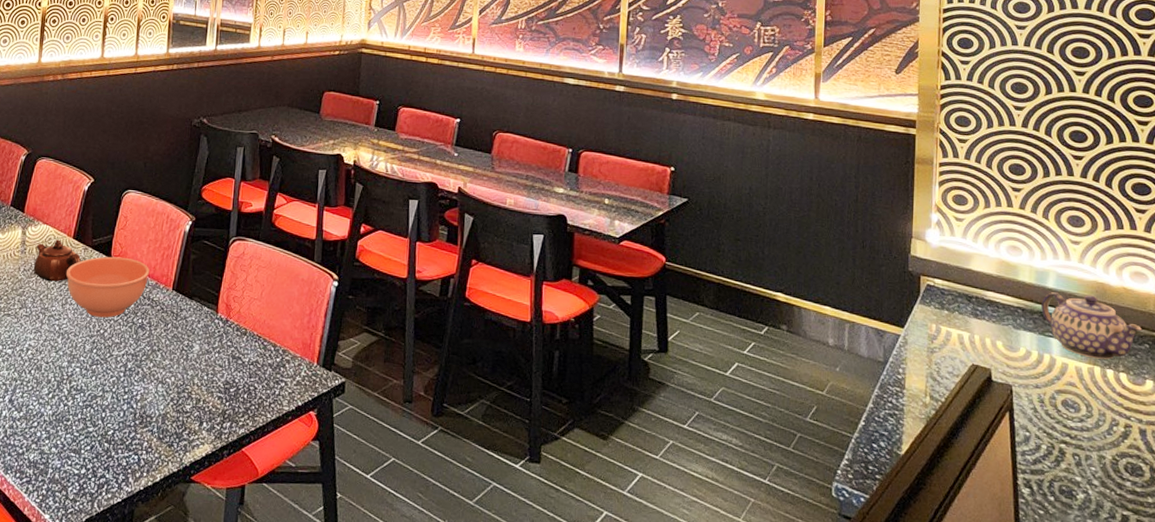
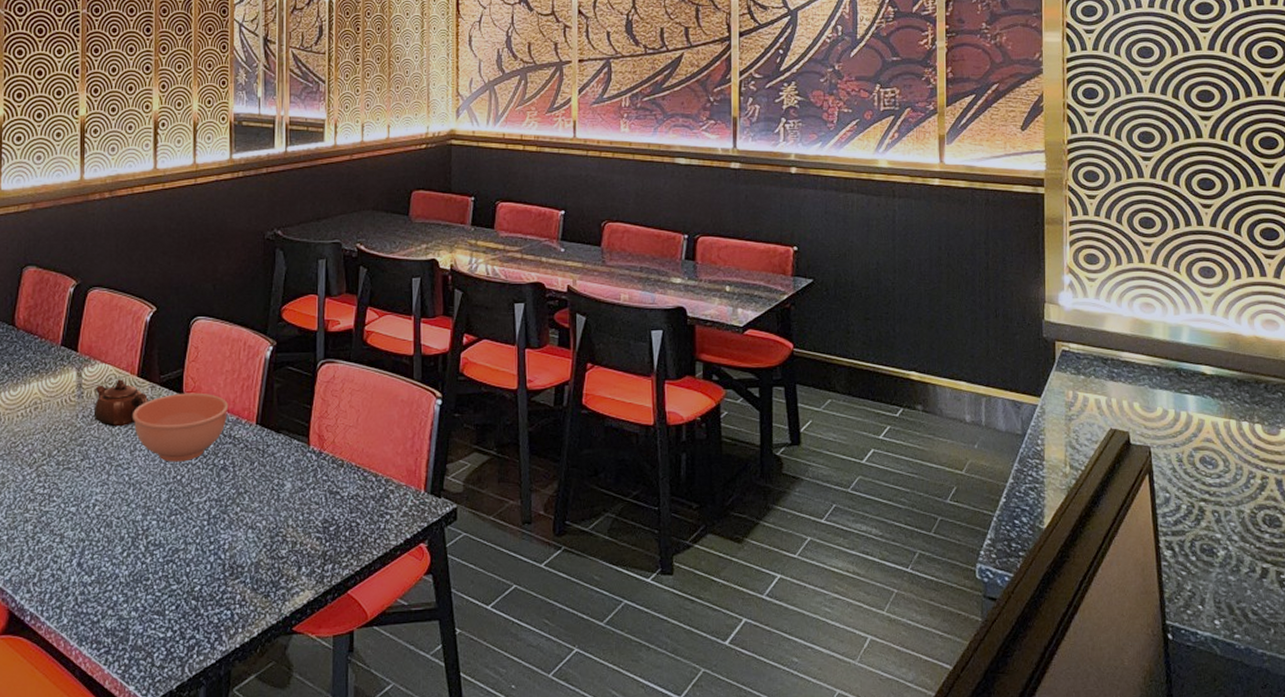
teapot: present [1041,292,1143,360] -> none [1176,347,1276,412]

